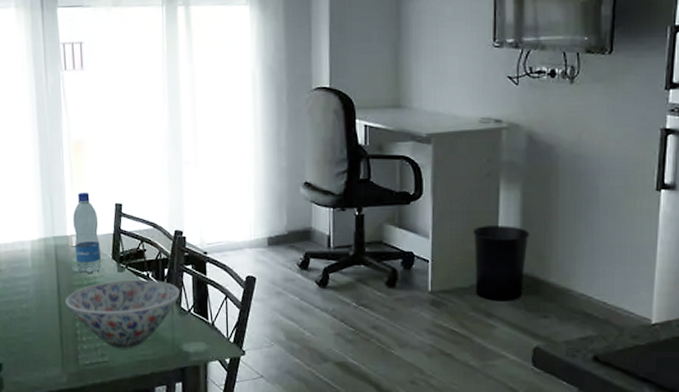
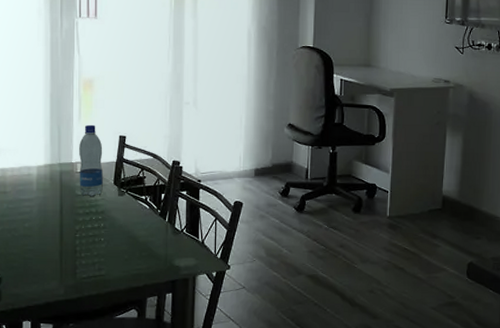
bowl: present [65,279,180,348] -> none [67,202,174,263]
waste bin: present [473,226,530,301] -> none [424,164,468,225]

